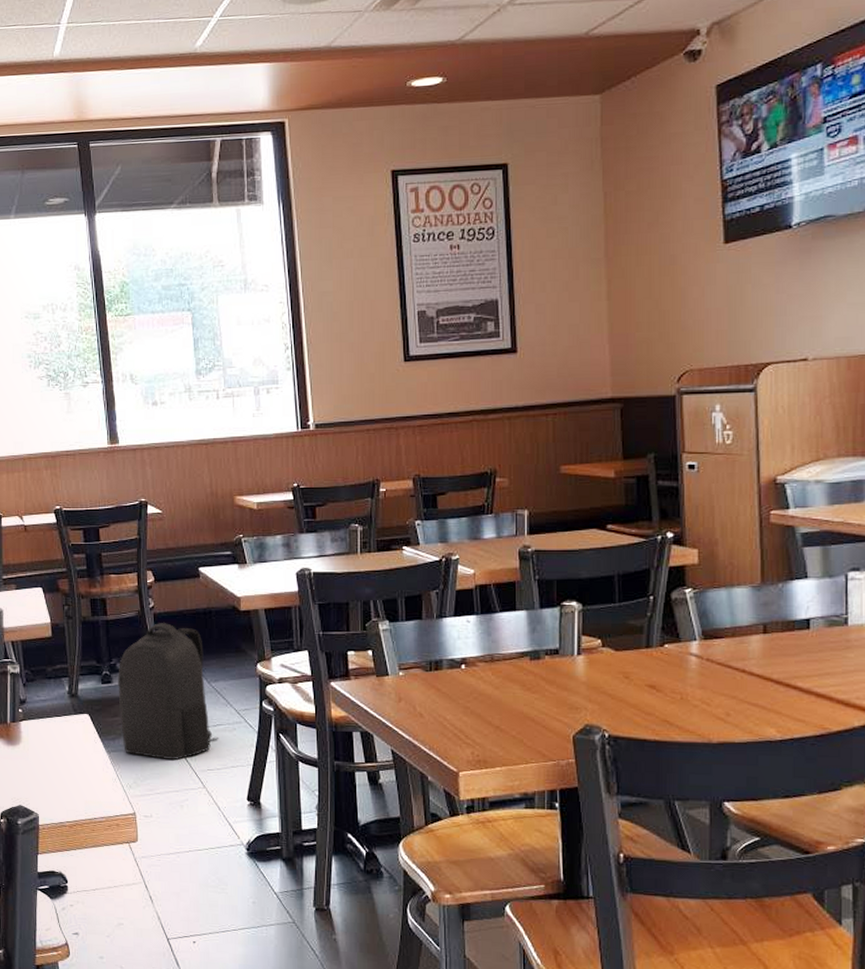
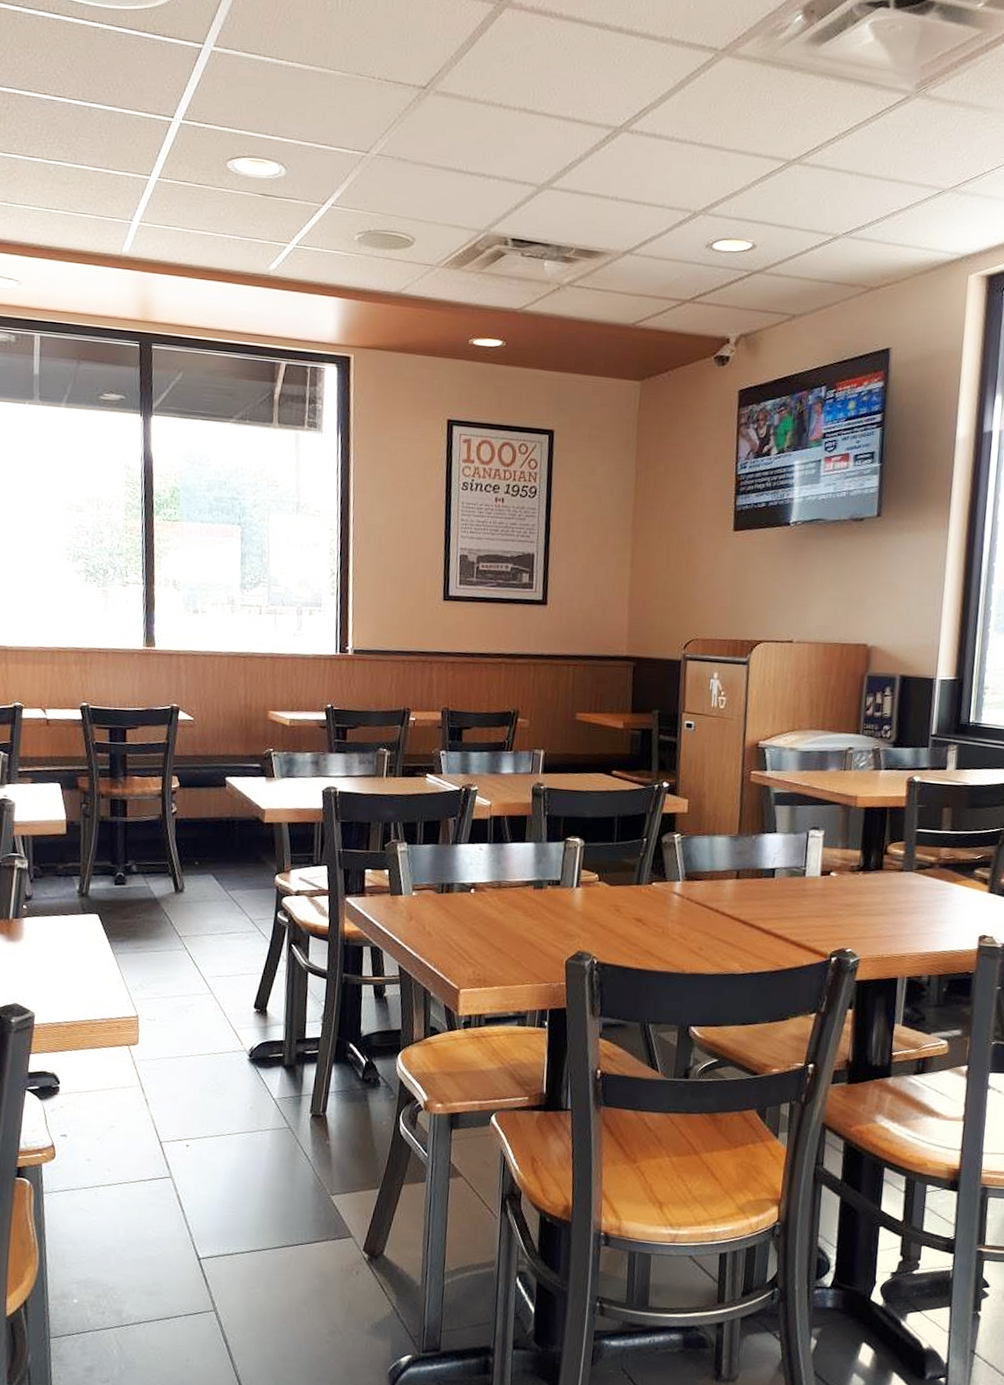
backpack: present [118,623,219,760] -> none [131,828,231,965]

